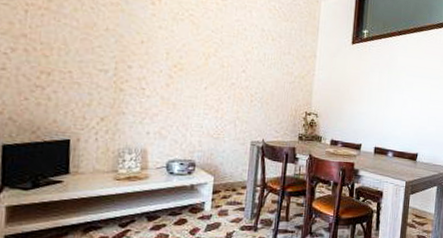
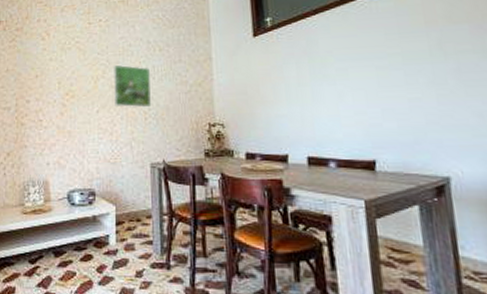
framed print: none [223,45,261,92] -> present [114,64,151,108]

